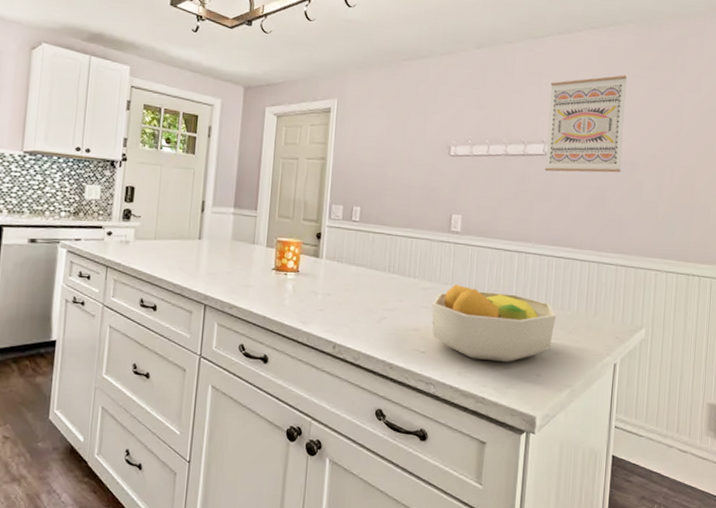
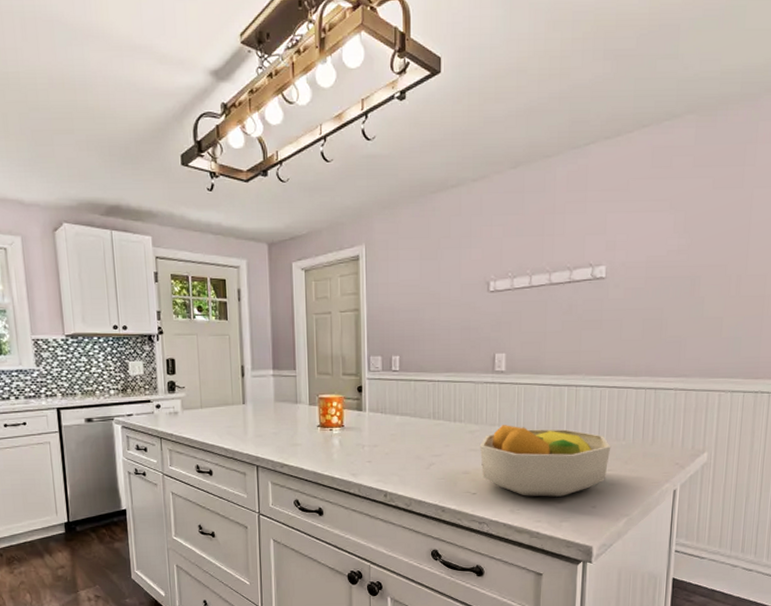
wall art: present [544,75,628,173] -> none [593,177,687,298]

